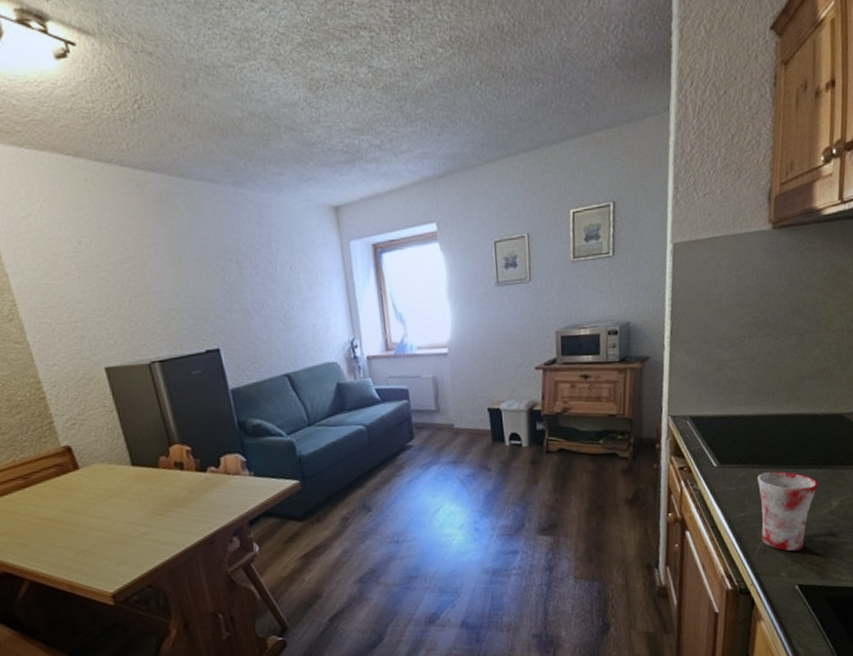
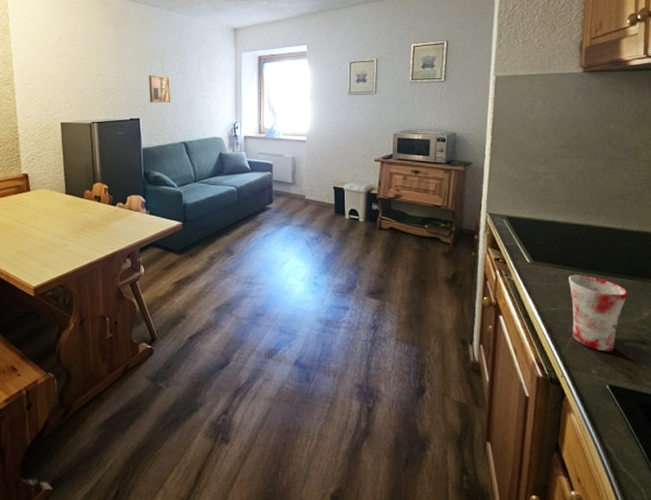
wall art: none [222,284,260,326] -> present [148,75,171,103]

